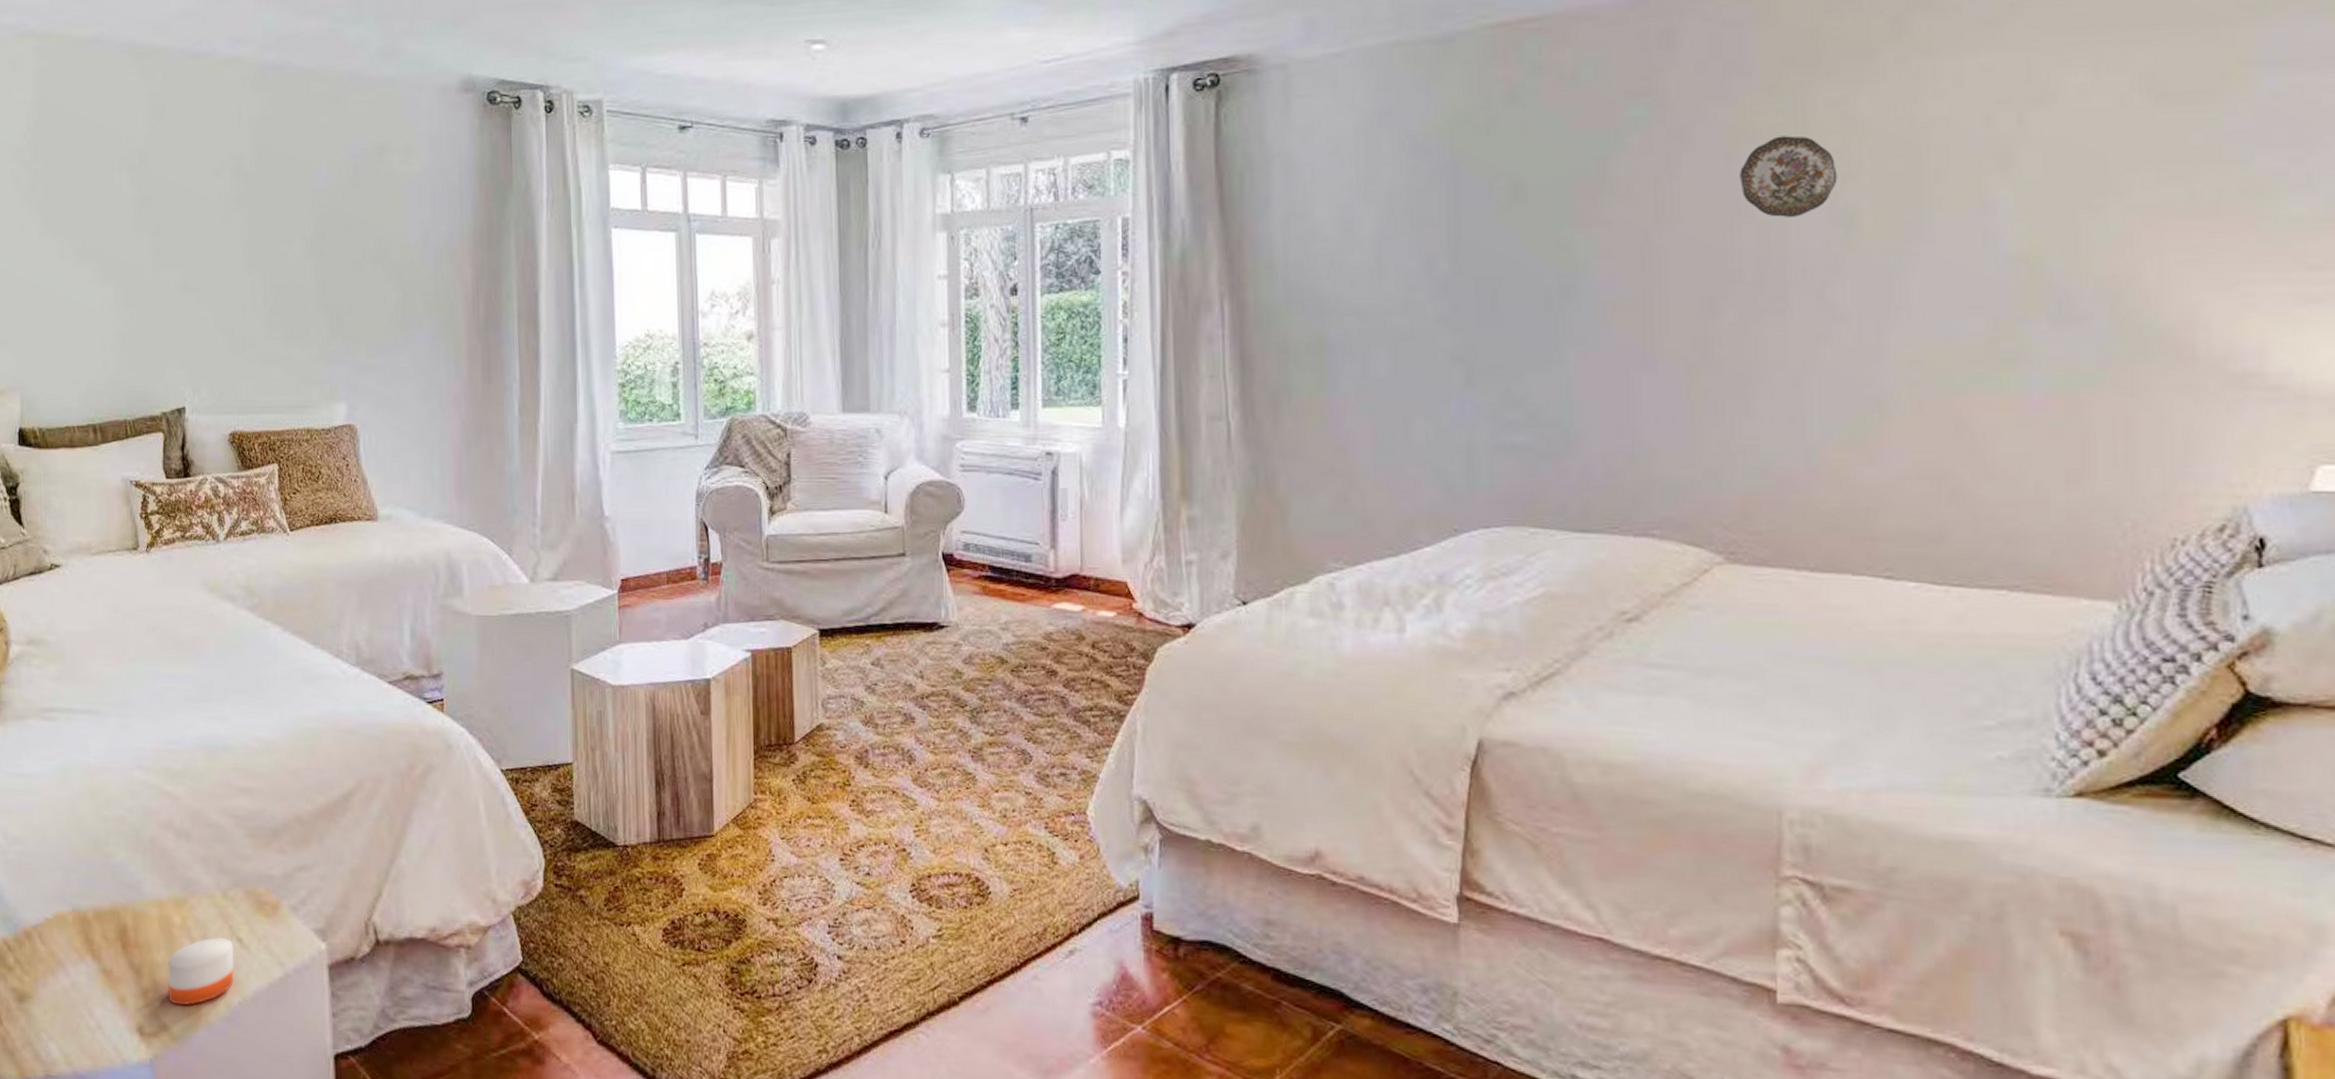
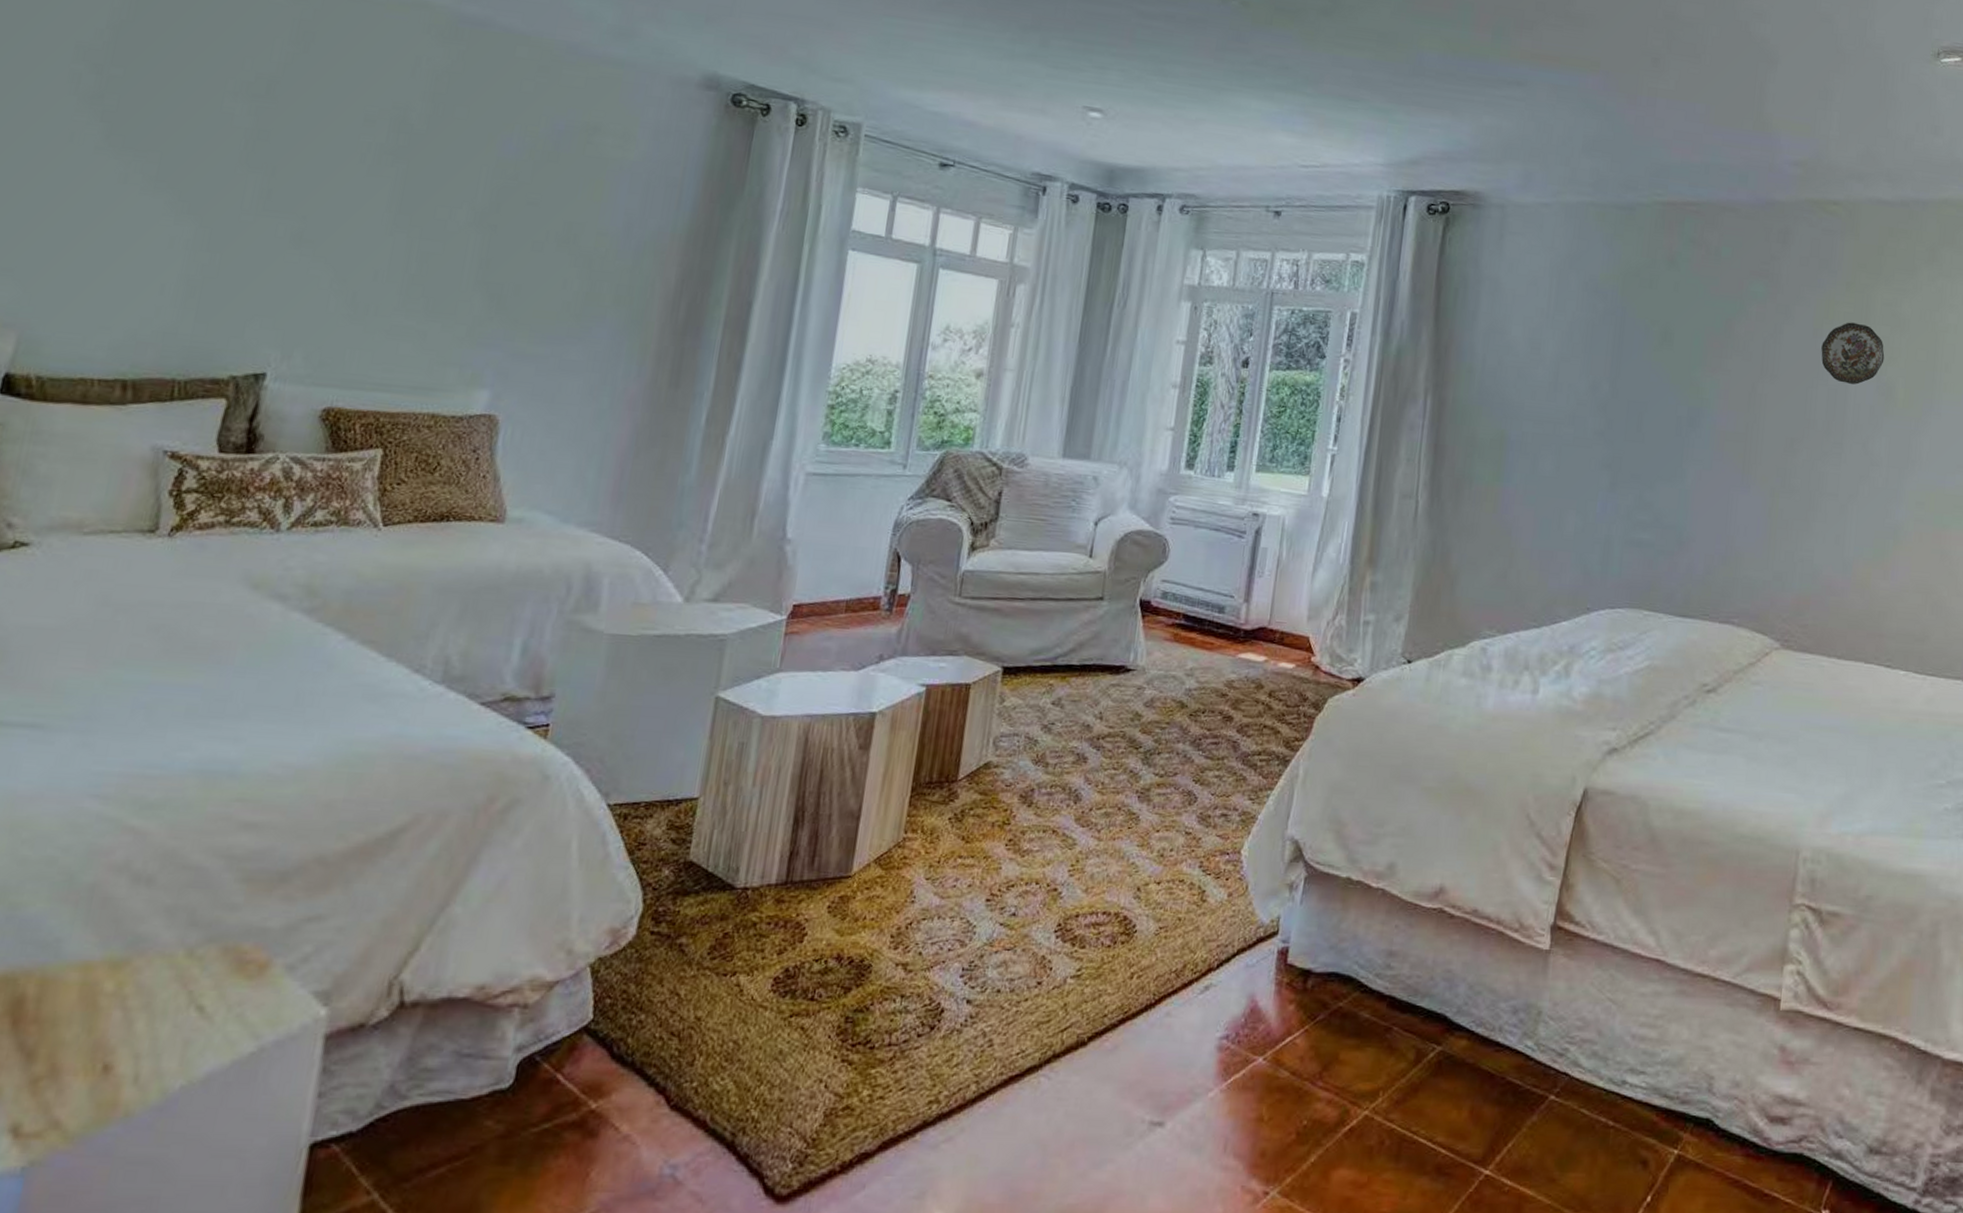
candle: present [167,938,235,1006] -> none [70,1007,190,1095]

